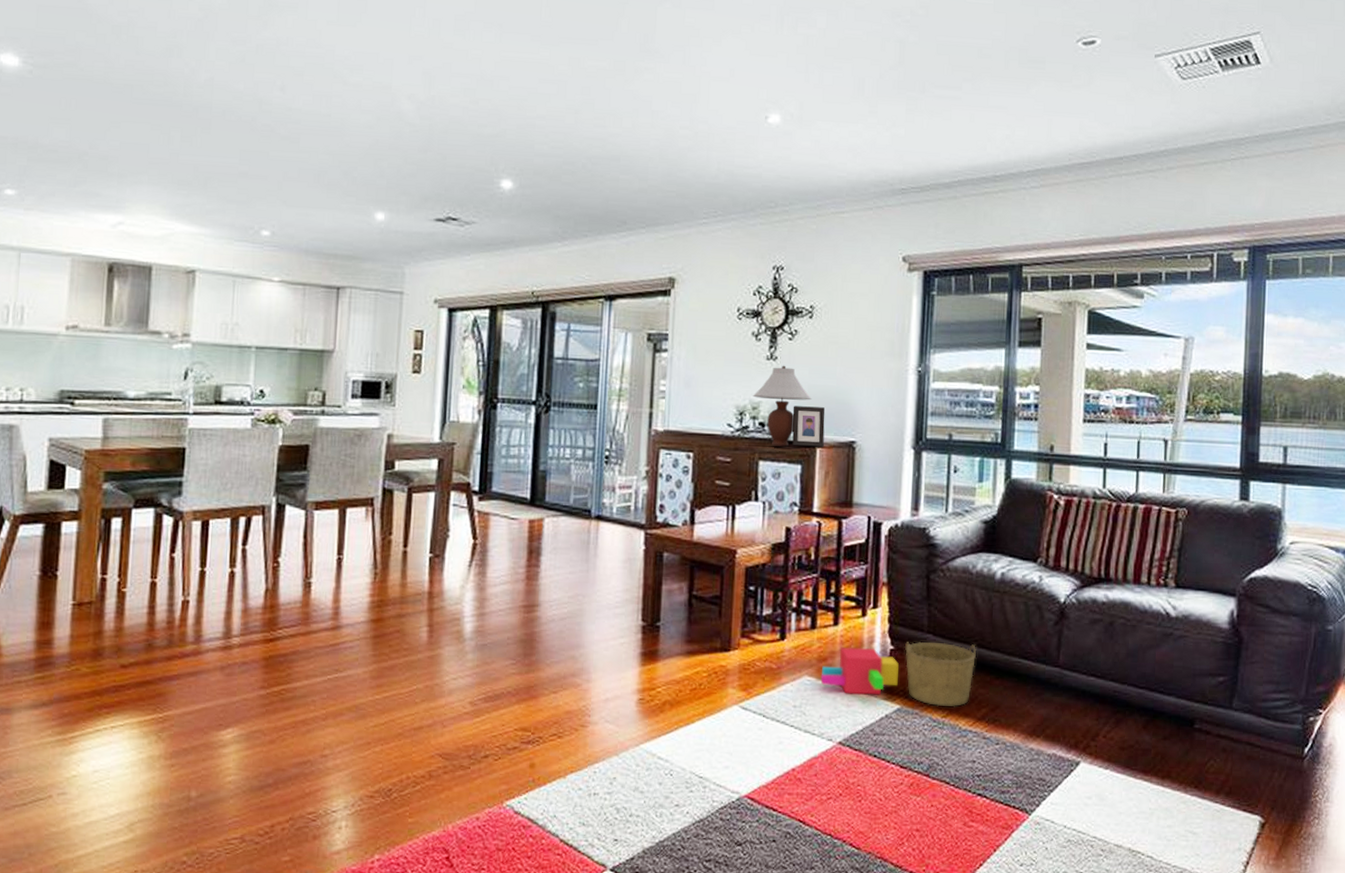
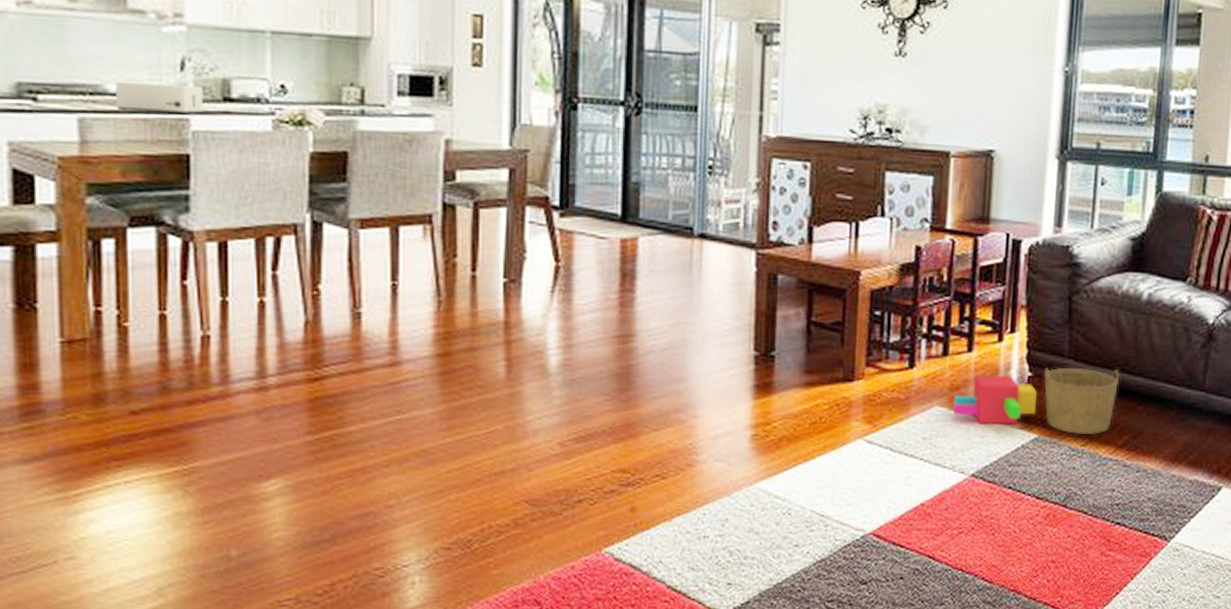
toaster: none [133,388,200,416] -> present [116,81,203,115]
table lamp: present [752,365,812,447] -> none [878,62,946,156]
picture frame: present [792,406,825,447] -> none [923,109,961,157]

